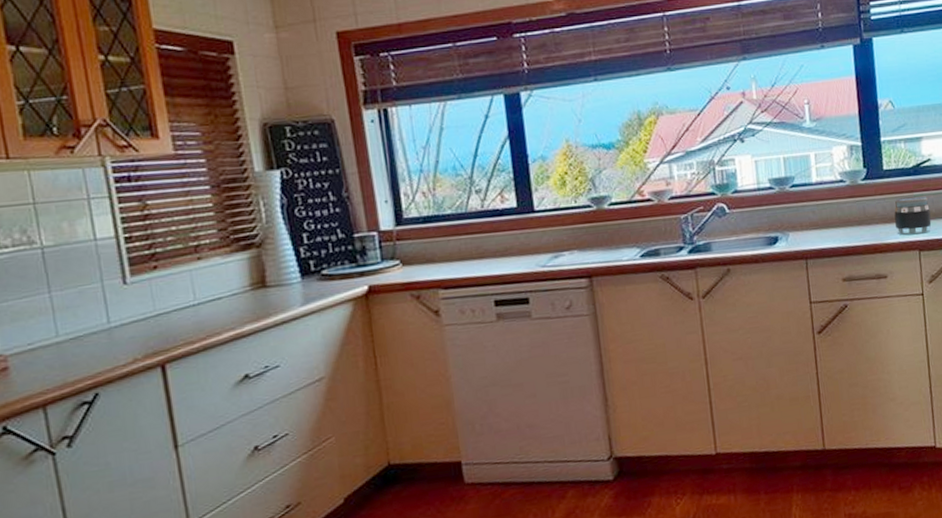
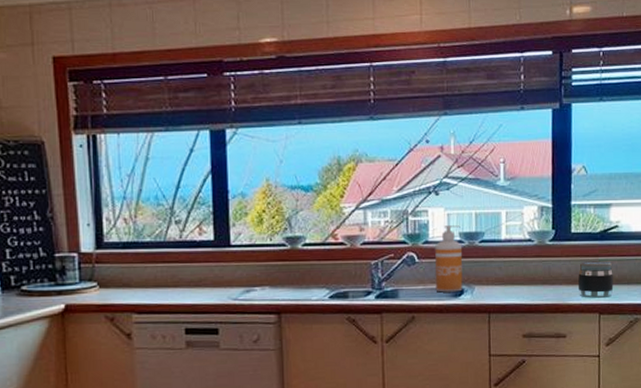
soap dispenser: none [745,171,777,242] -> present [434,225,463,293]

